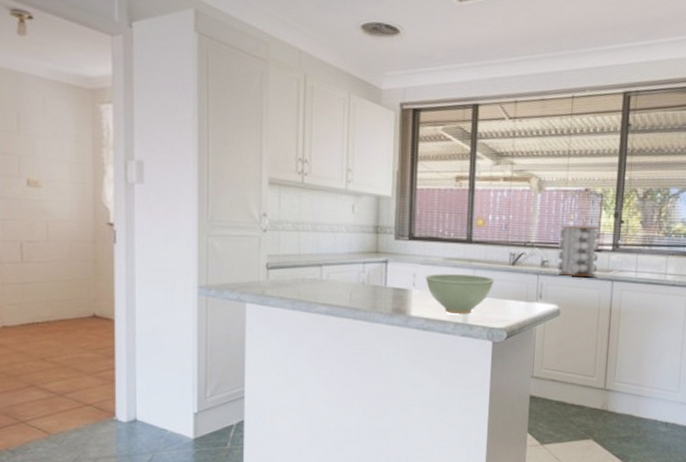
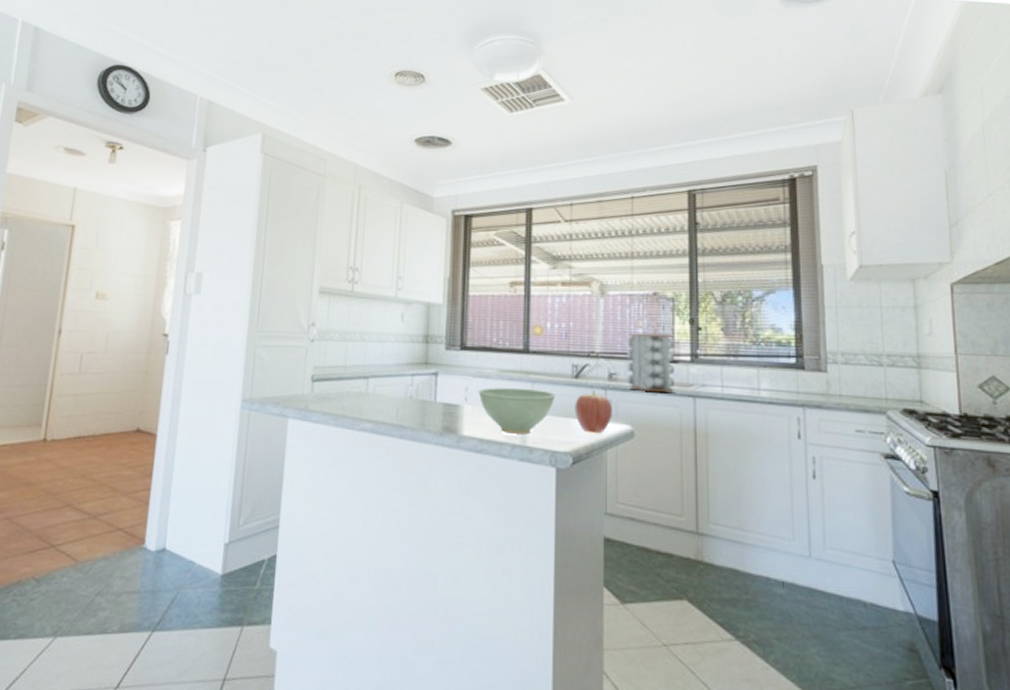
fruit: none [510,275,543,313] -> present [574,390,612,434]

